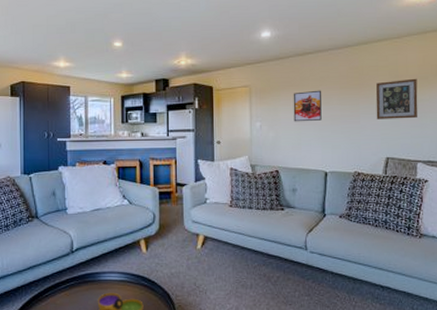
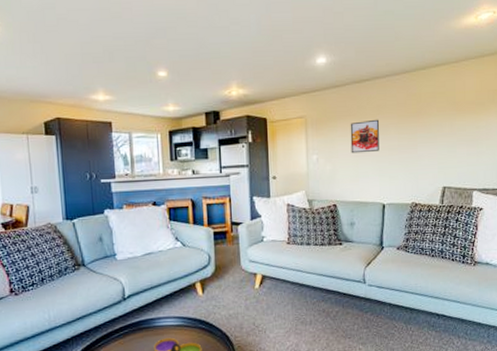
wall art: present [375,78,418,119] -> none [433,104,475,148]

